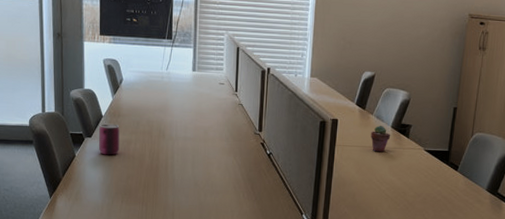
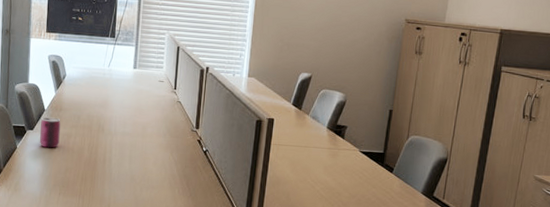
potted succulent: present [371,126,391,153] -> none [306,126,326,153]

